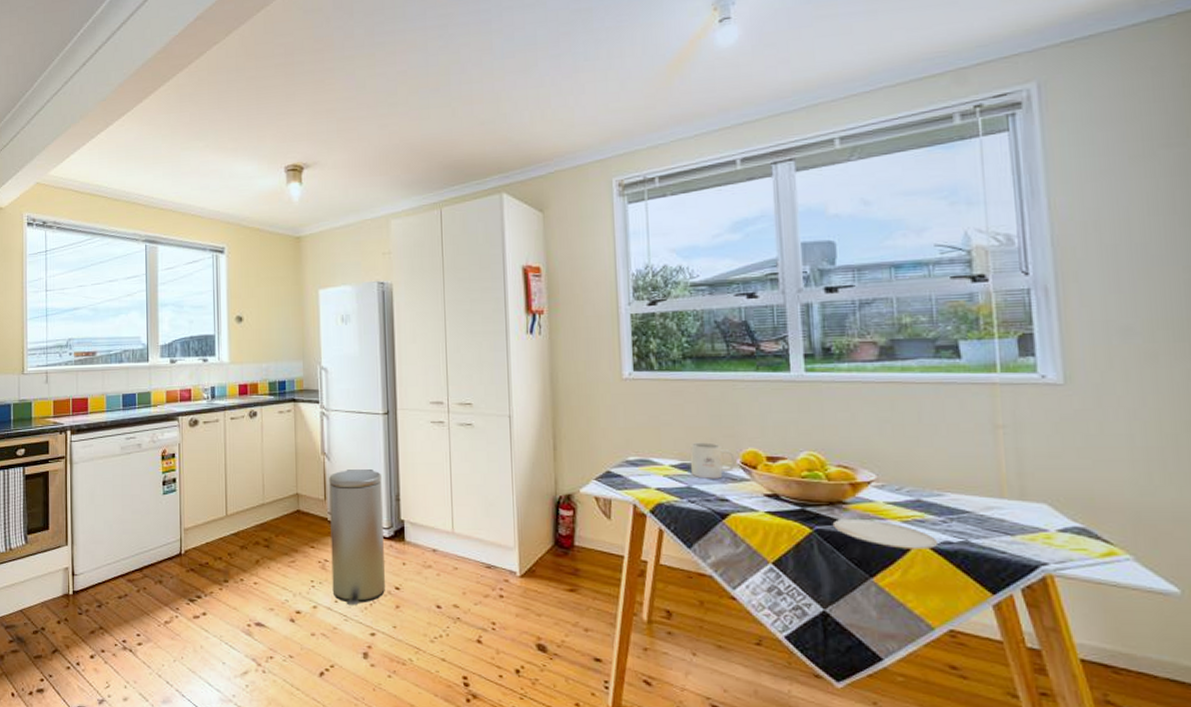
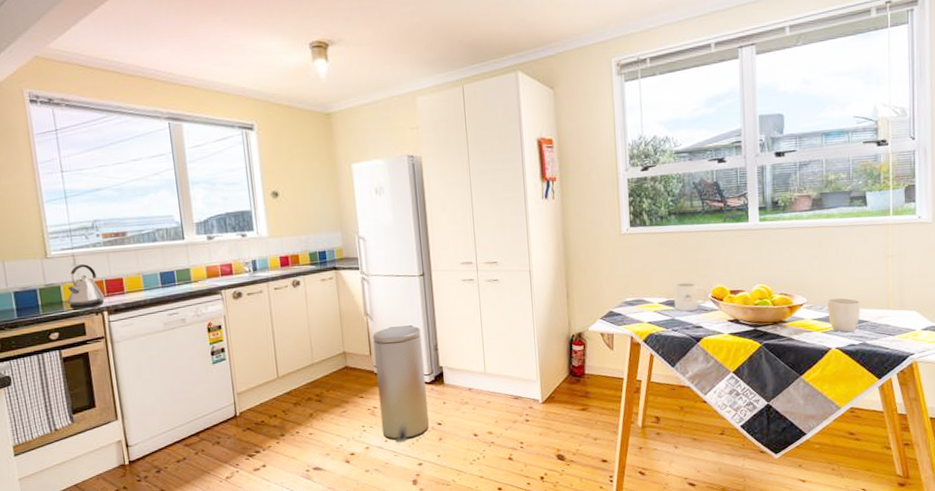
kettle: none [36,382,70,428] -> present [67,264,106,310]
plate: present [832,518,939,550] -> none [775,332,846,353]
cup: none [907,477,960,525] -> present [827,298,861,332]

